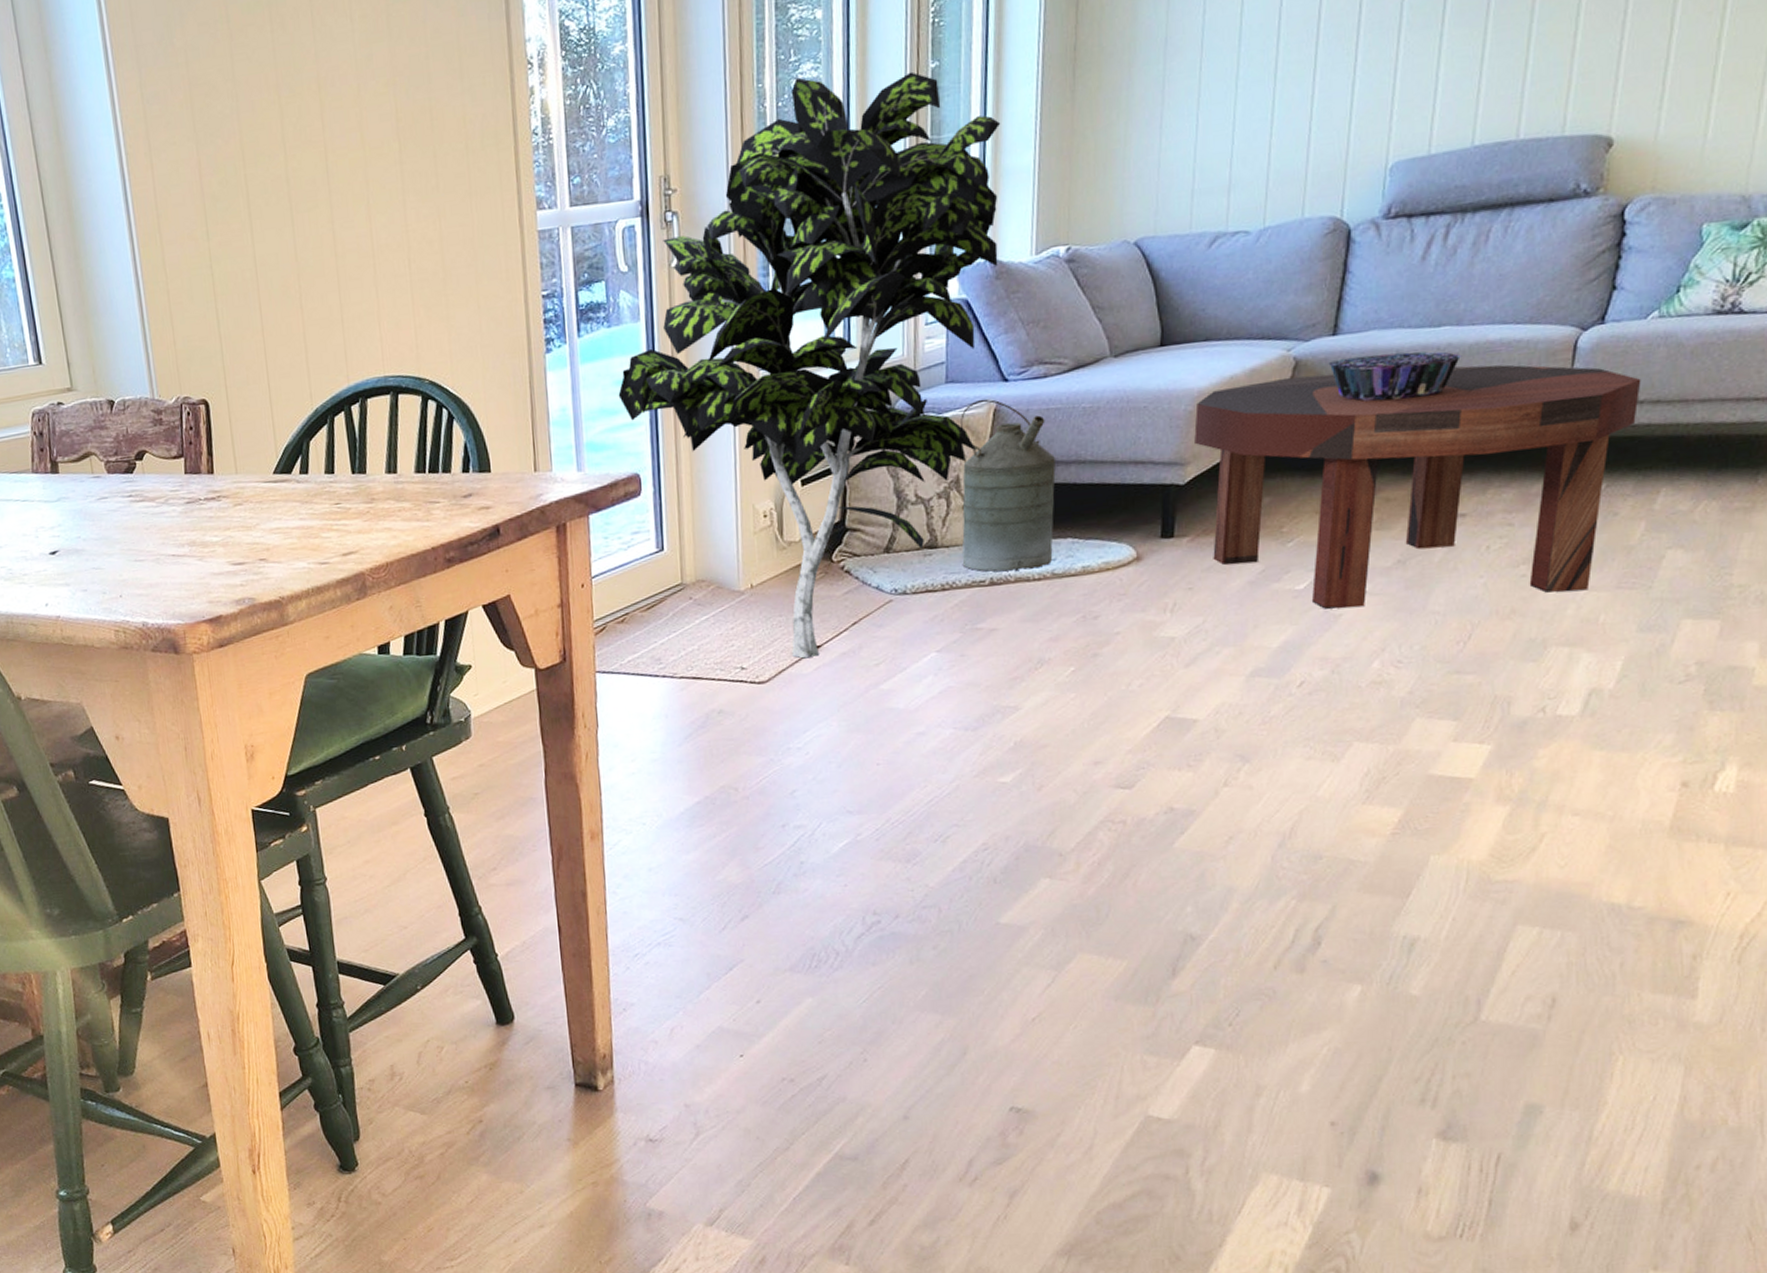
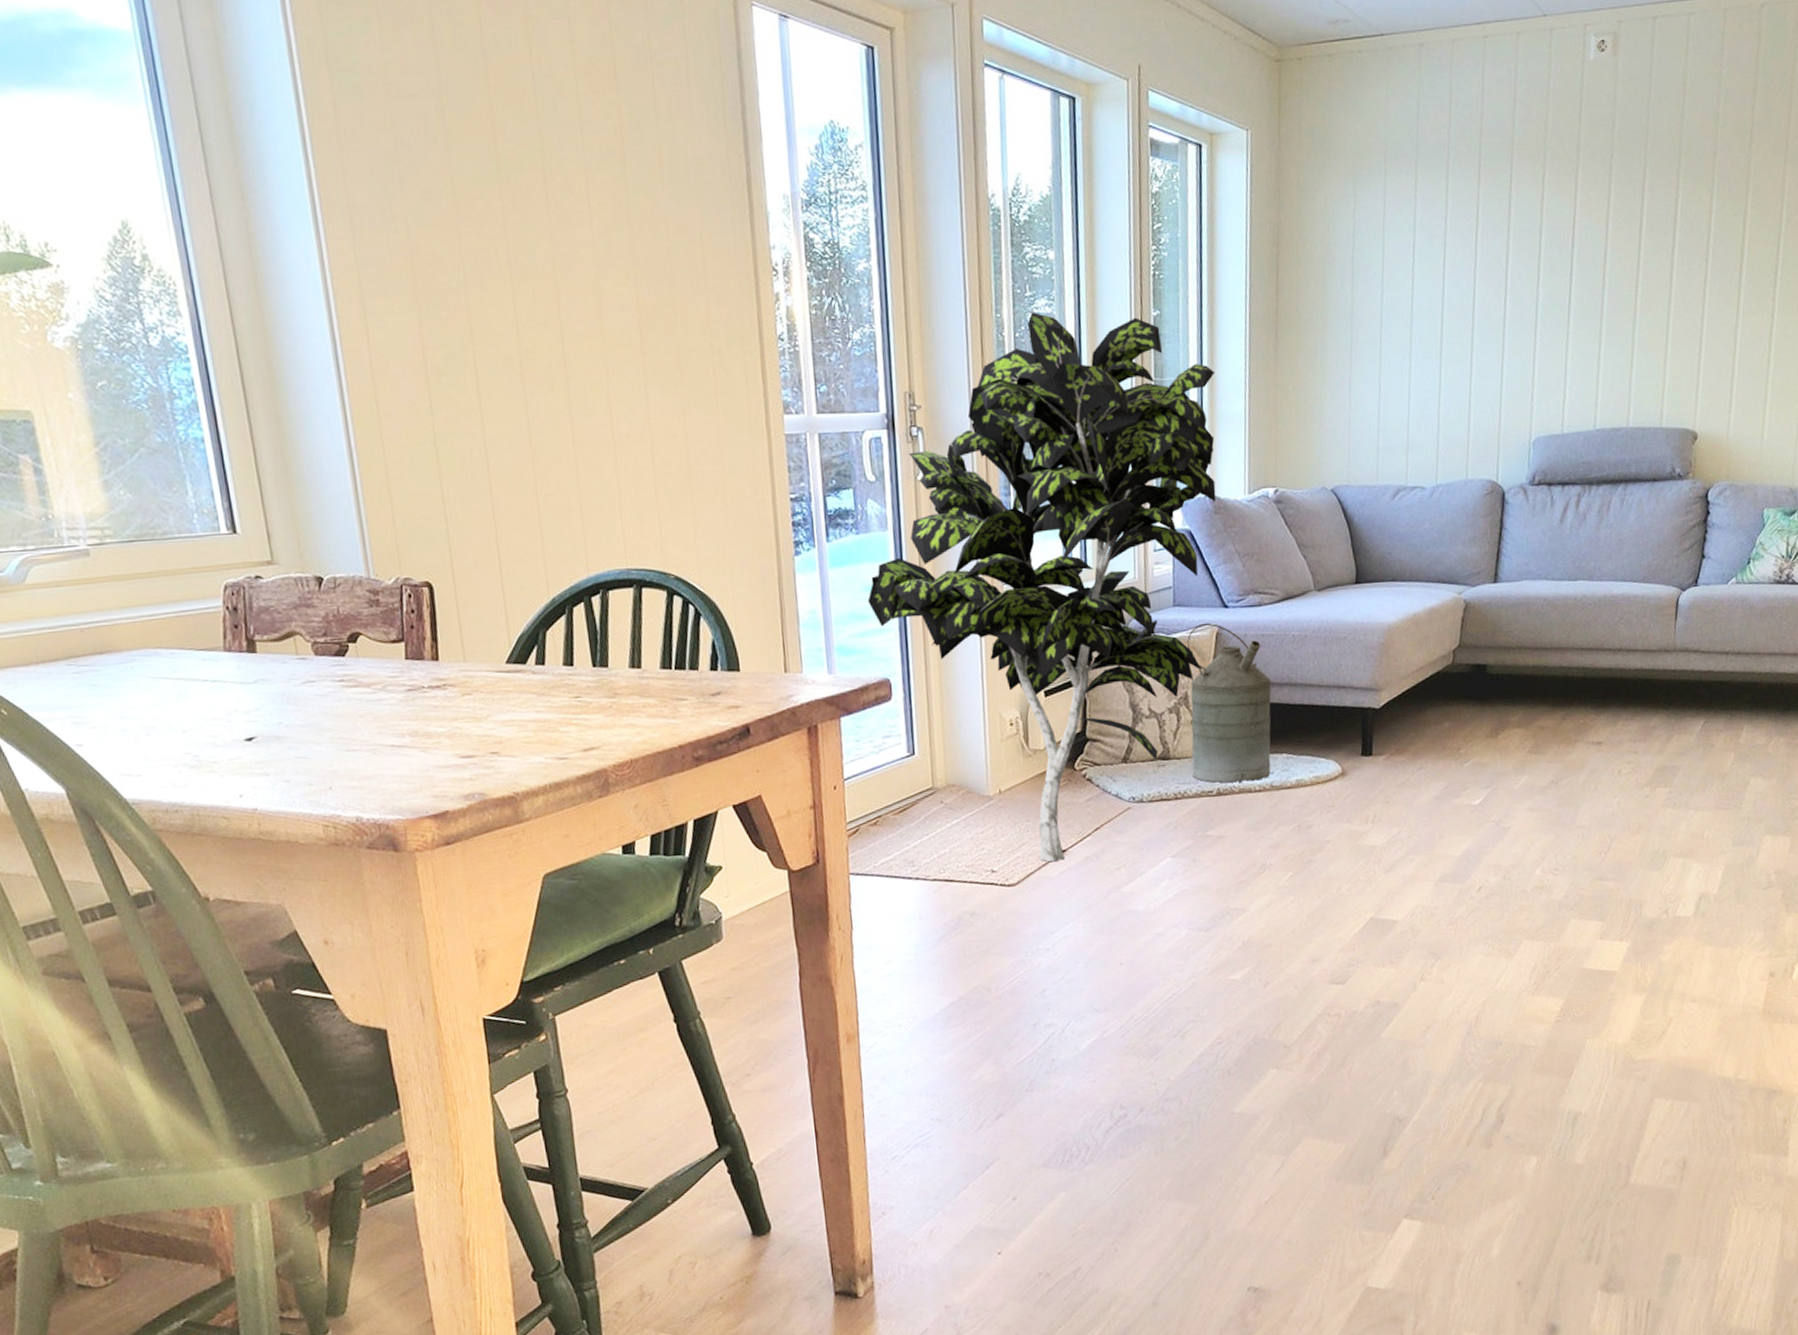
coffee table: present [1194,364,1641,609] -> none [1386,615,1726,823]
decorative bowl: present [1328,351,1462,401] -> none [1491,601,1594,642]

